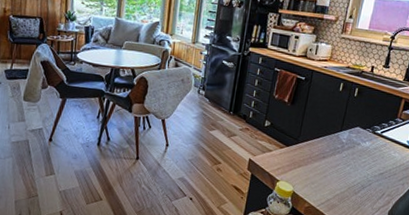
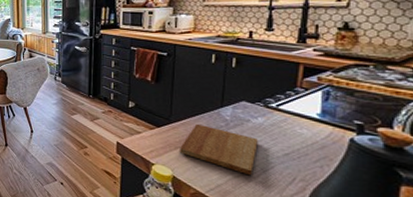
cutting board: none [302,144,363,192] -> present [180,123,258,176]

